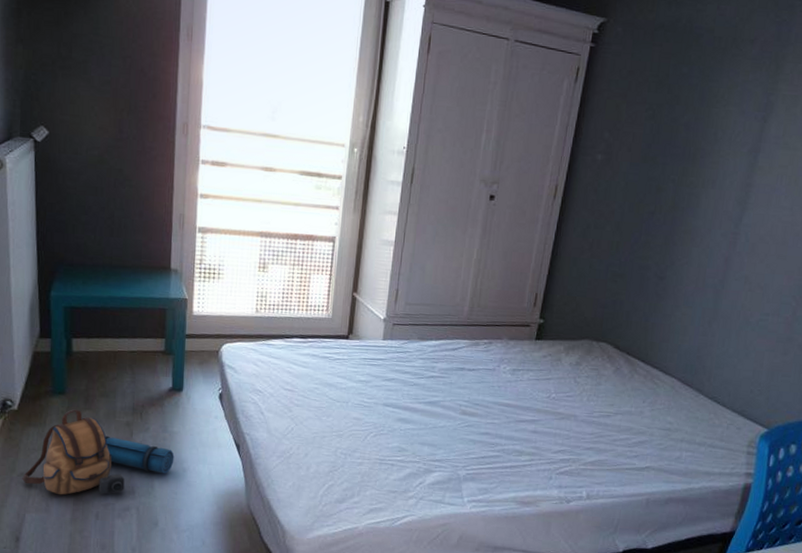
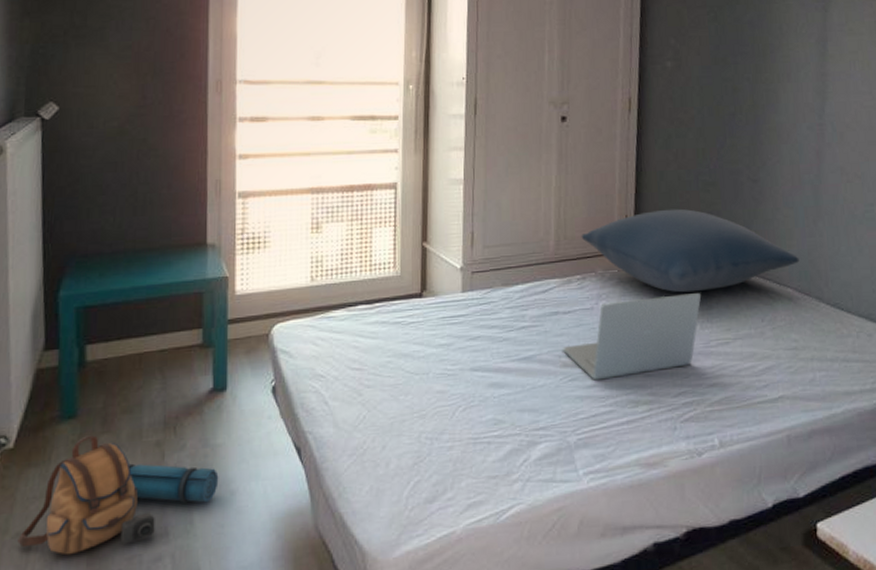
laptop: none [464,367,593,430] -> present [563,293,702,381]
pillow: none [493,292,688,369] -> present [581,208,799,293]

